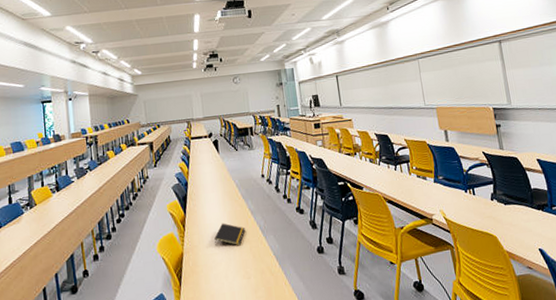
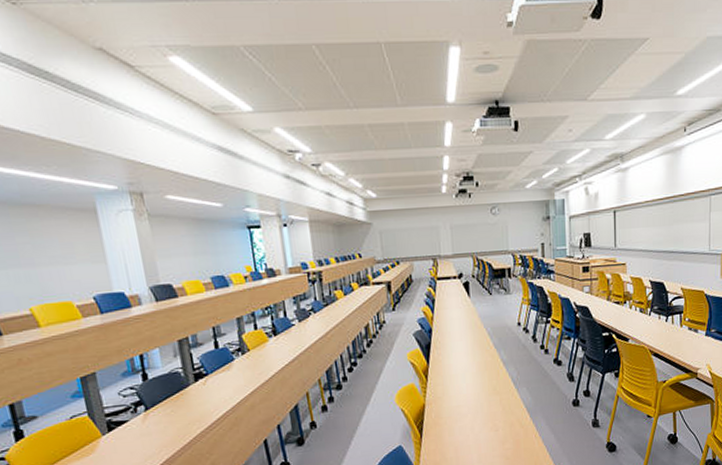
notepad: present [214,223,245,246] -> none [461,373,496,398]

